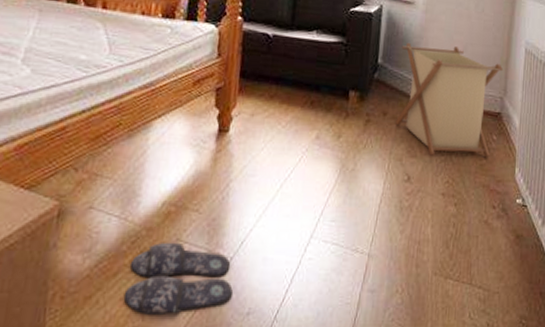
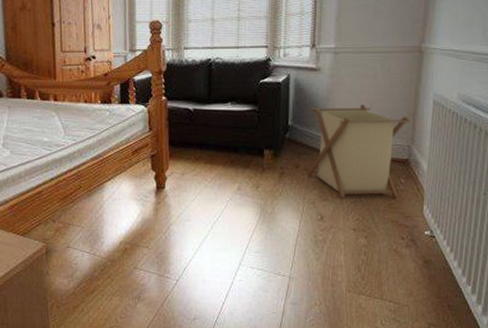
slippers: present [123,242,233,316] -> none [100,269,181,320]

